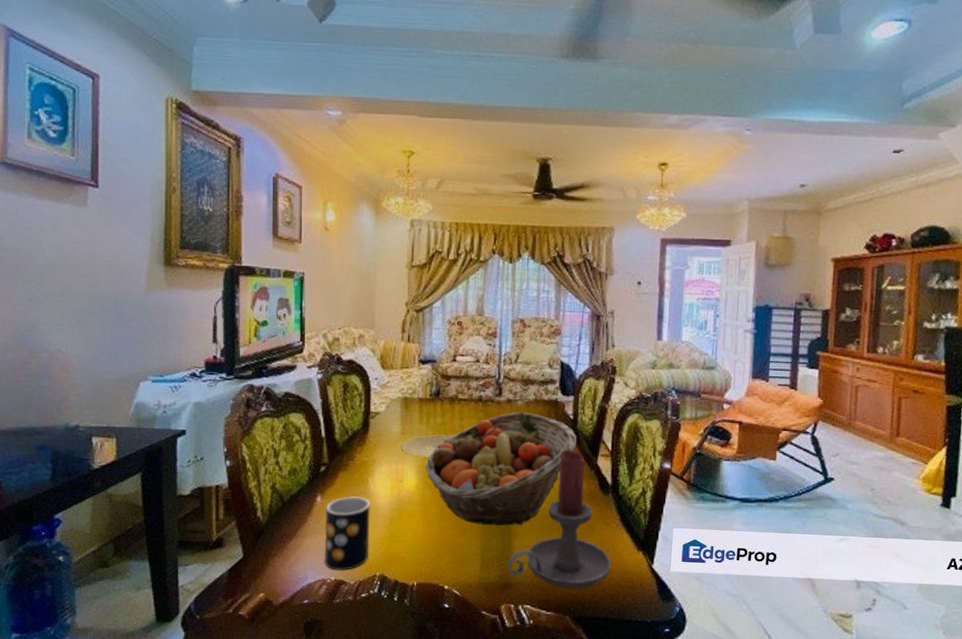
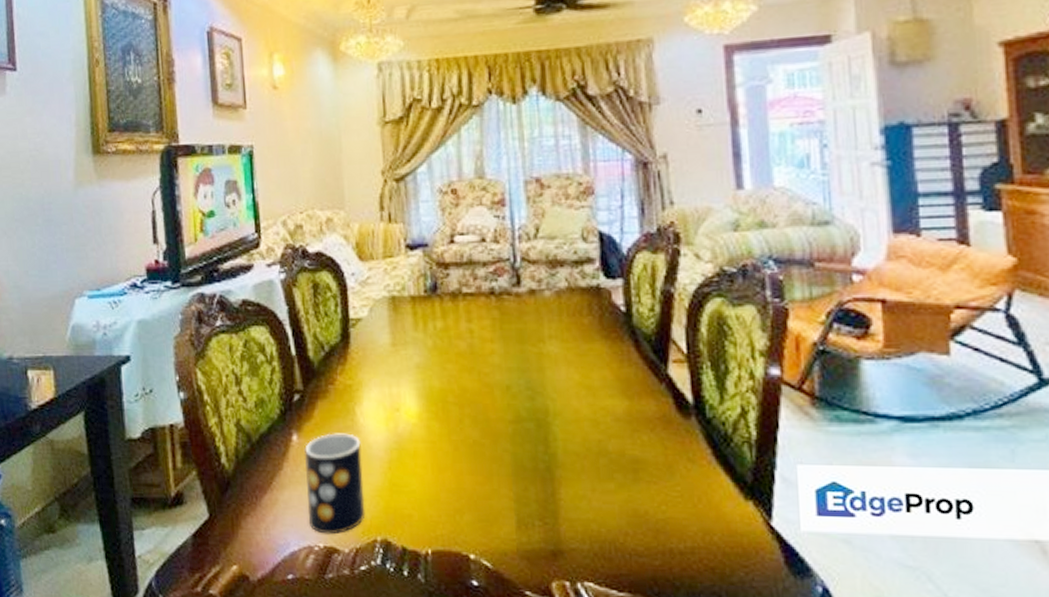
plate: present [401,435,454,458] -> none [393,344,462,376]
fruit basket: present [425,412,577,526] -> none [427,306,635,468]
candle holder: present [507,449,611,589] -> none [554,355,707,558]

